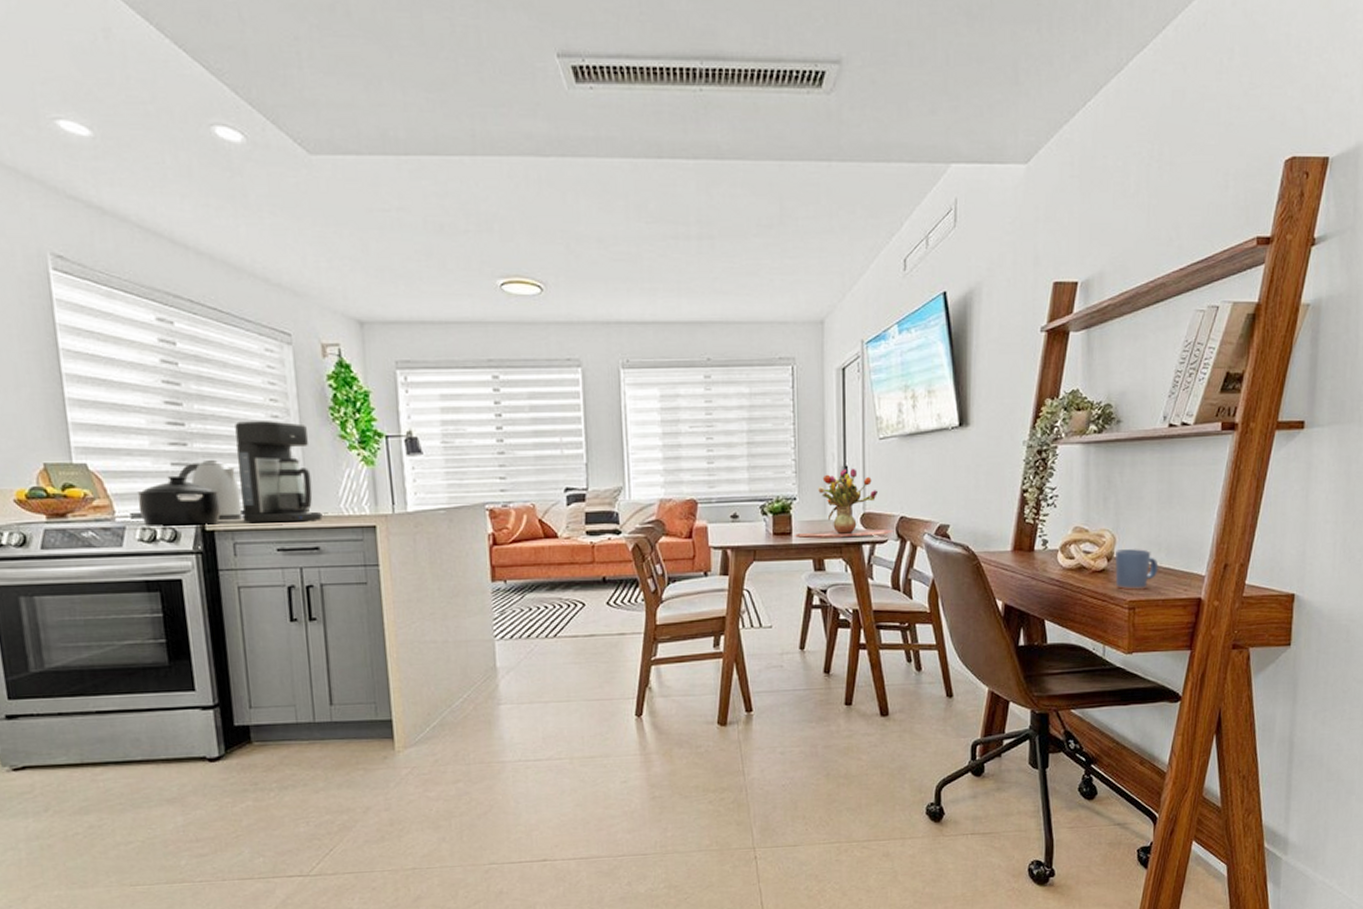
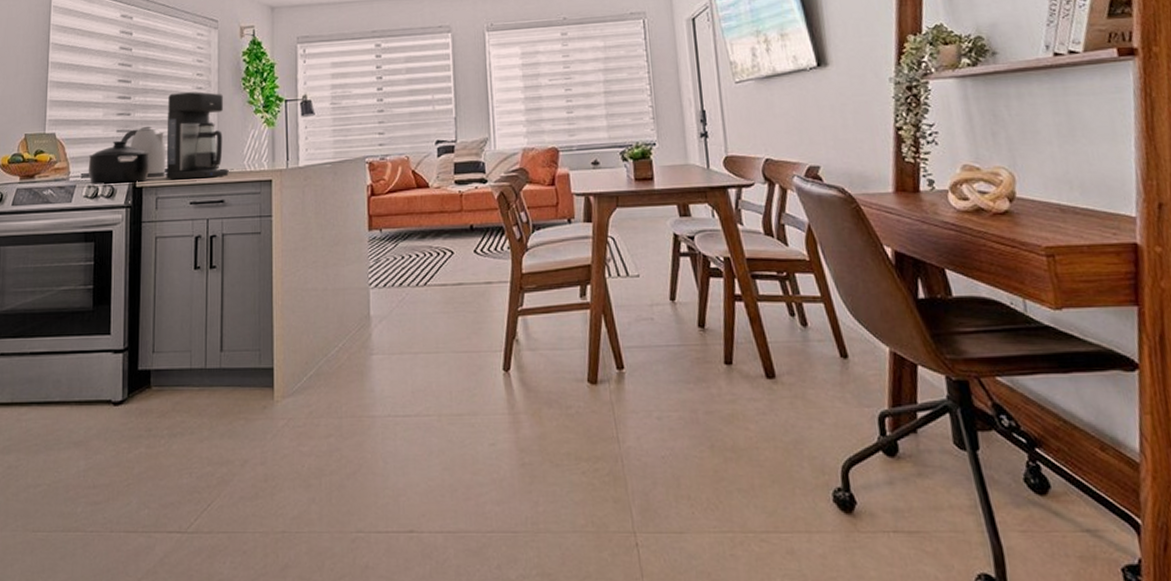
flower arrangement: present [795,468,894,538] -> none [657,112,761,183]
mug: present [1115,549,1159,590] -> none [1017,188,1075,234]

